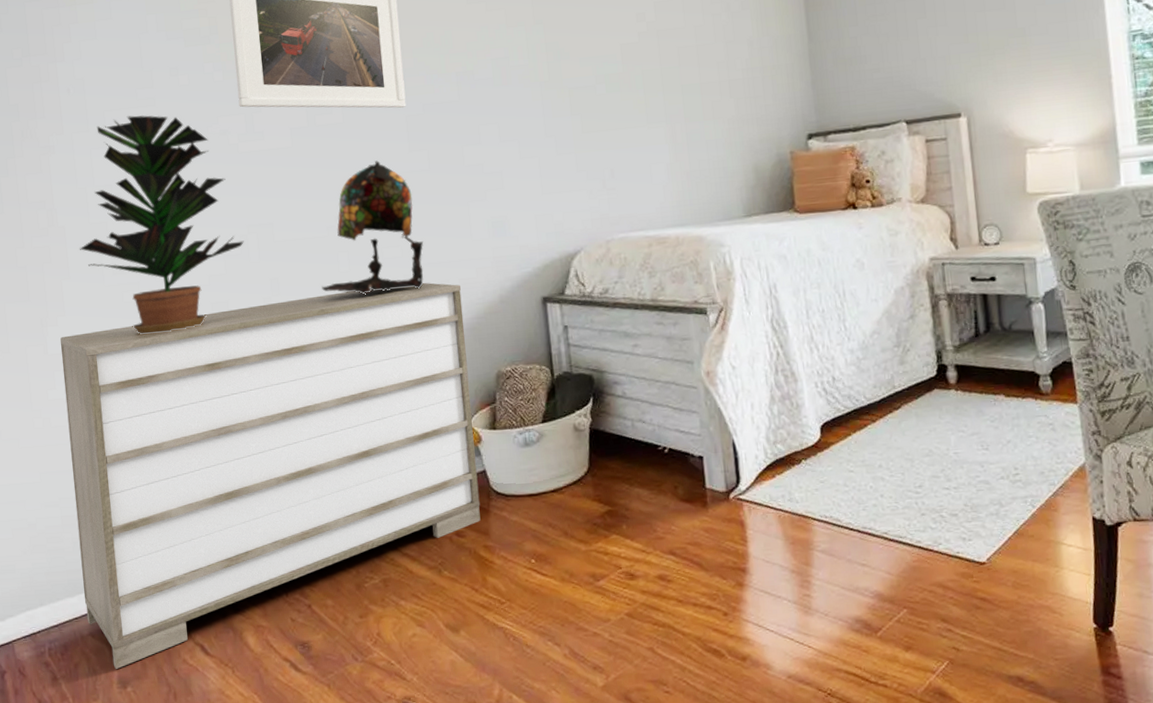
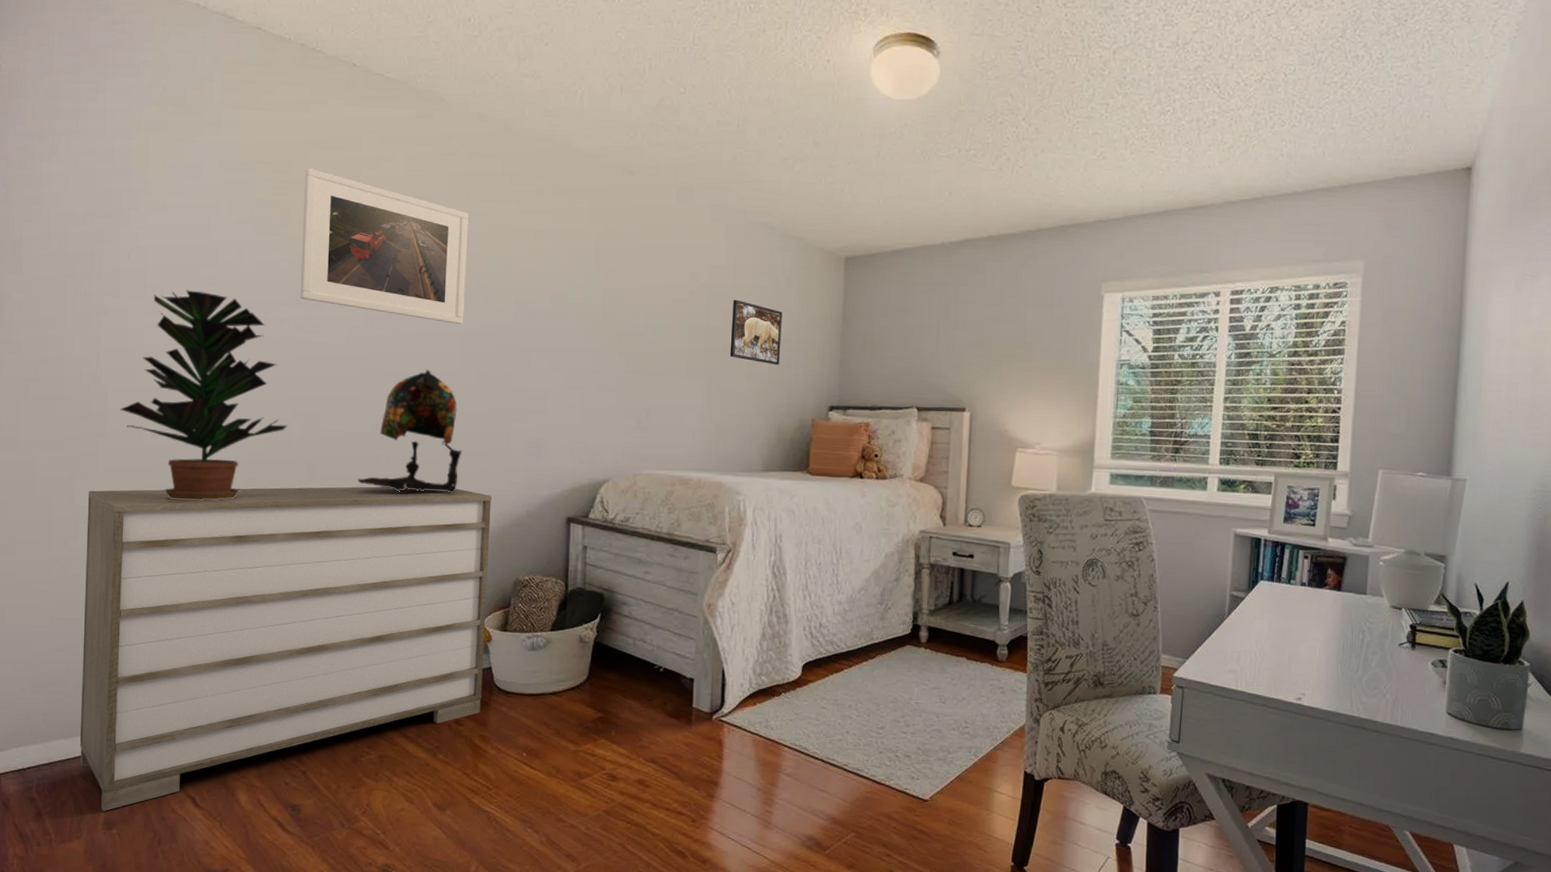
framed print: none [685,33,746,99] -> present [729,299,782,366]

